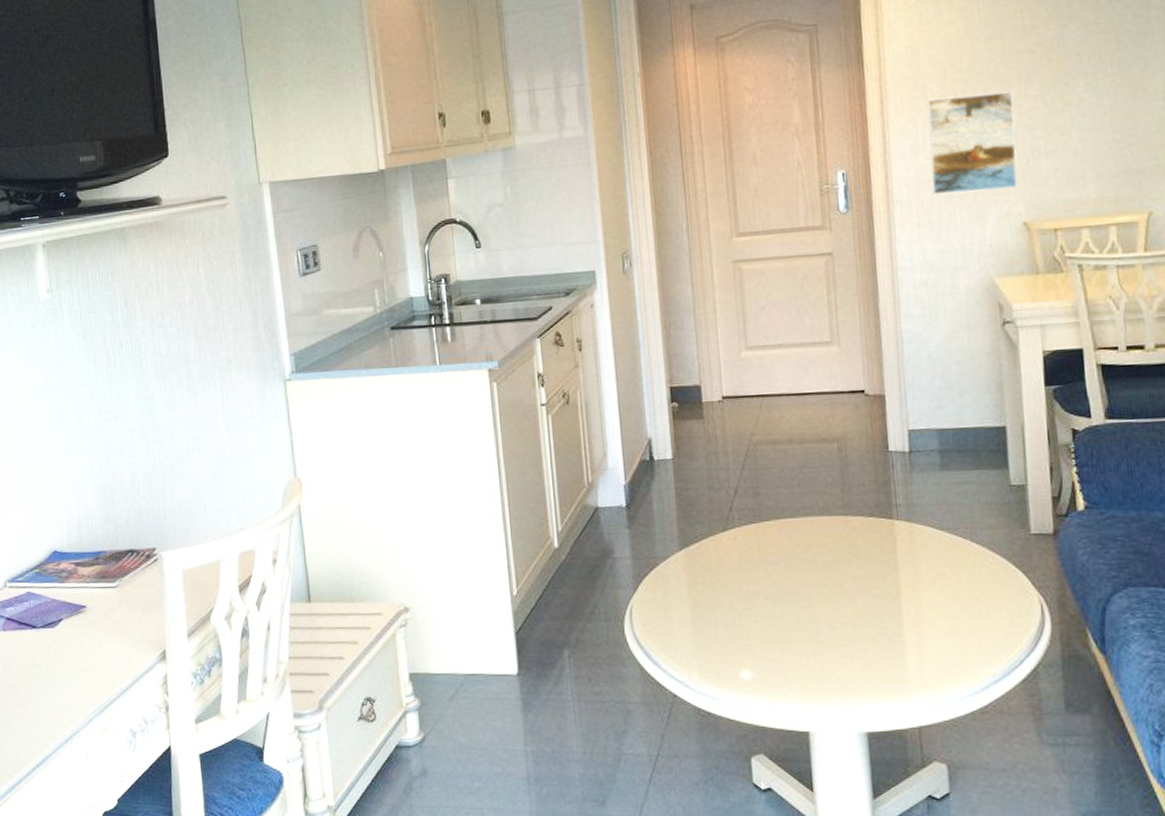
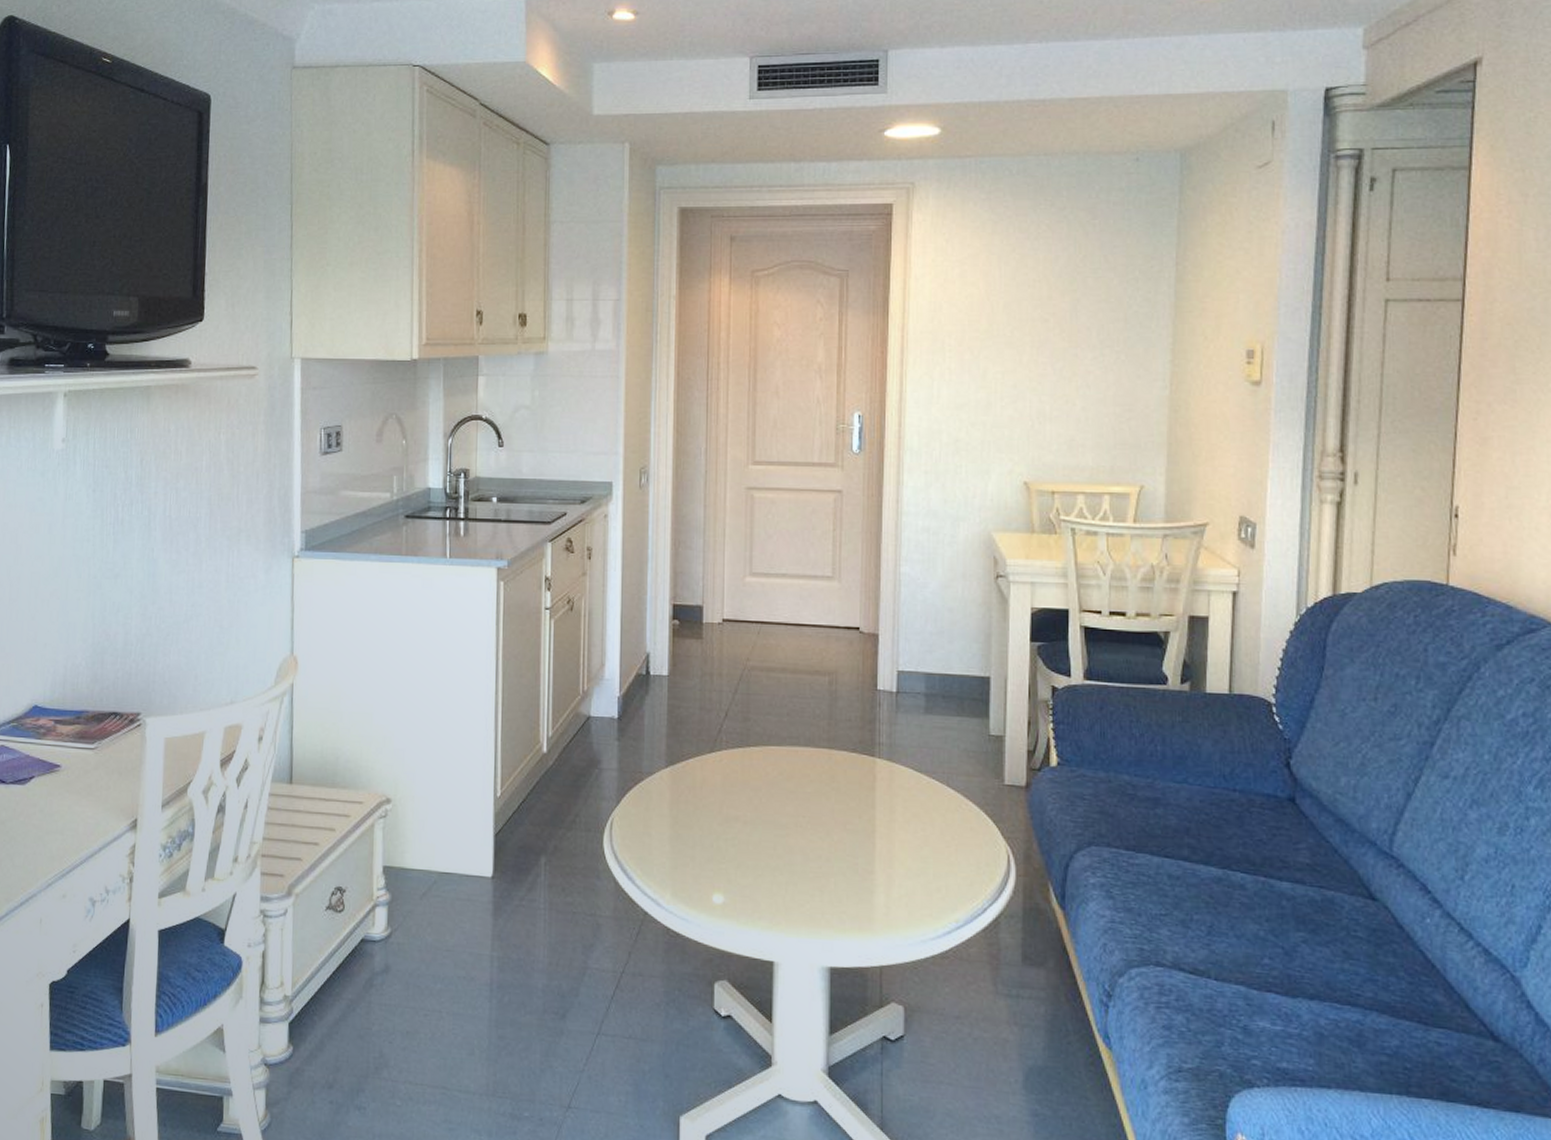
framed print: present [927,91,1018,195] -> none [942,354,1026,448]

